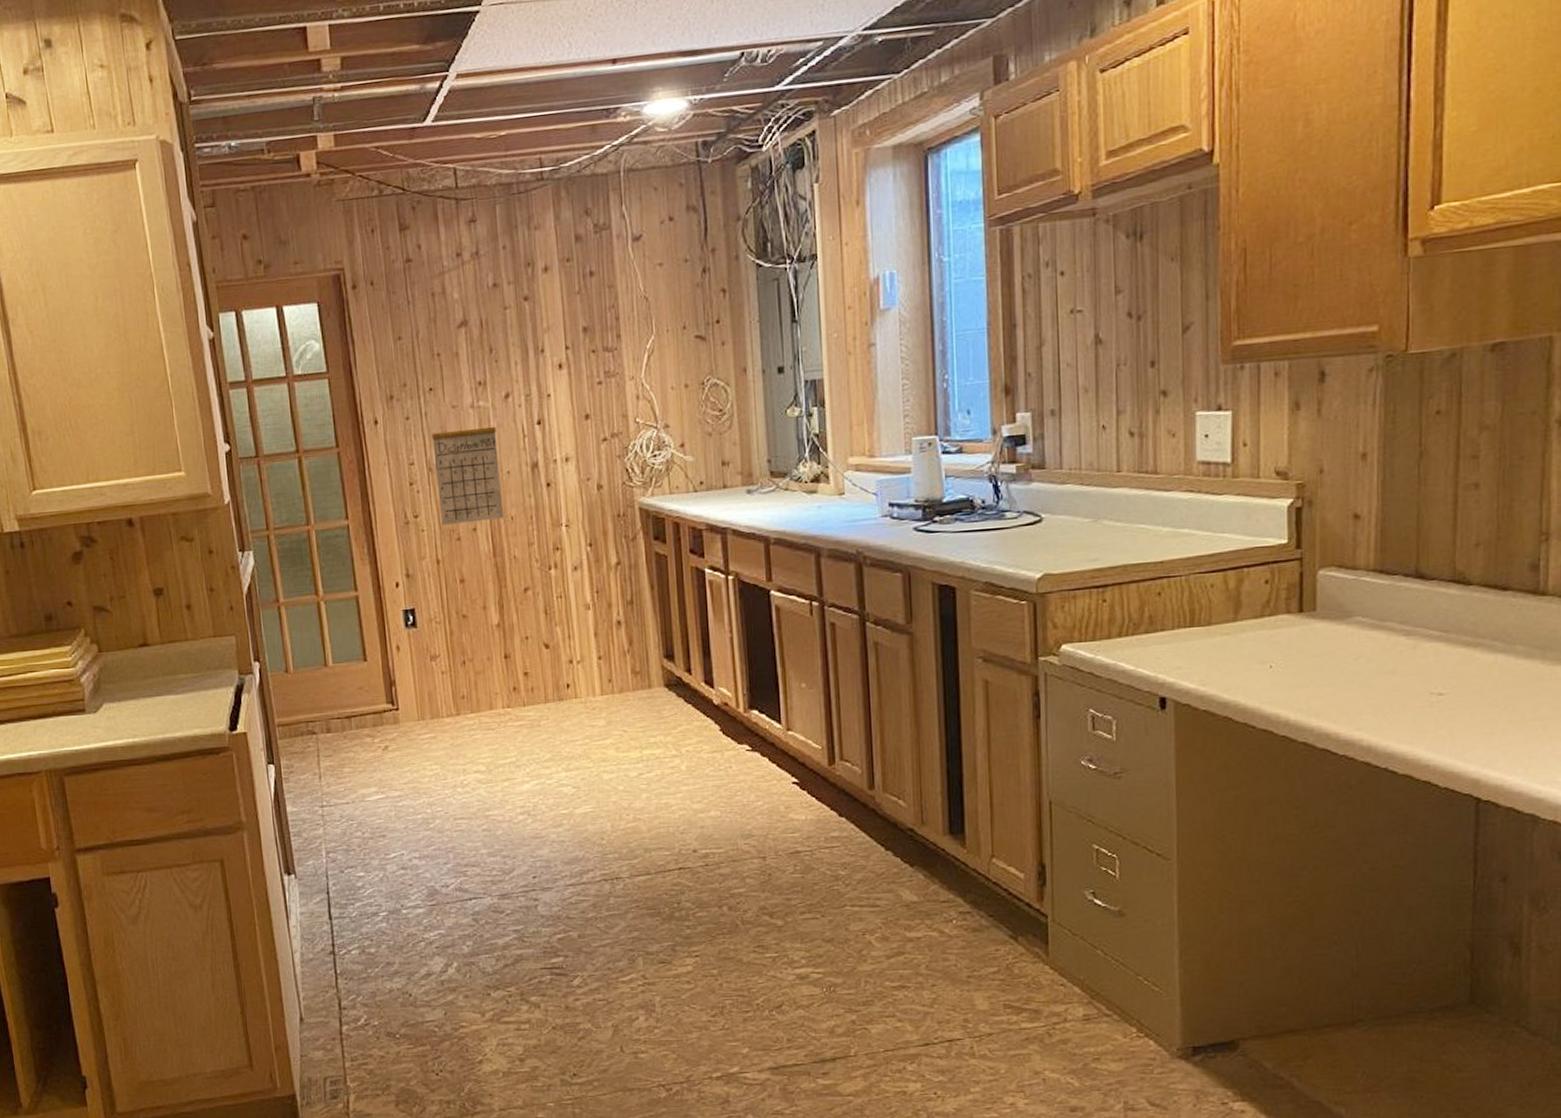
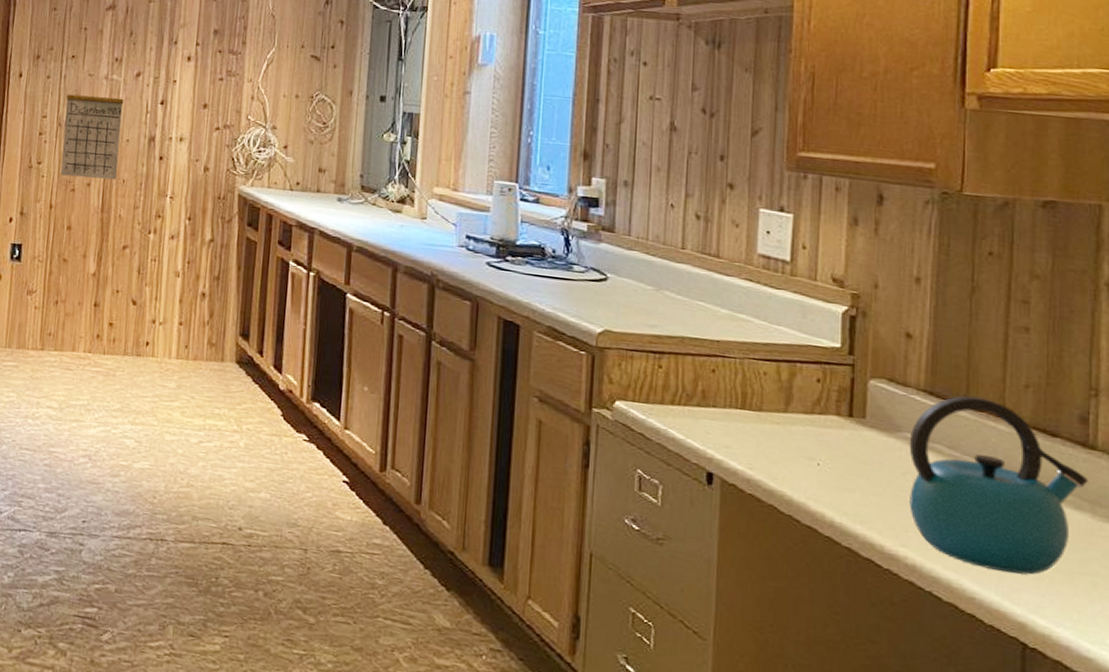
kettle: none [1360,565,1539,735] -> present [909,395,1088,575]

